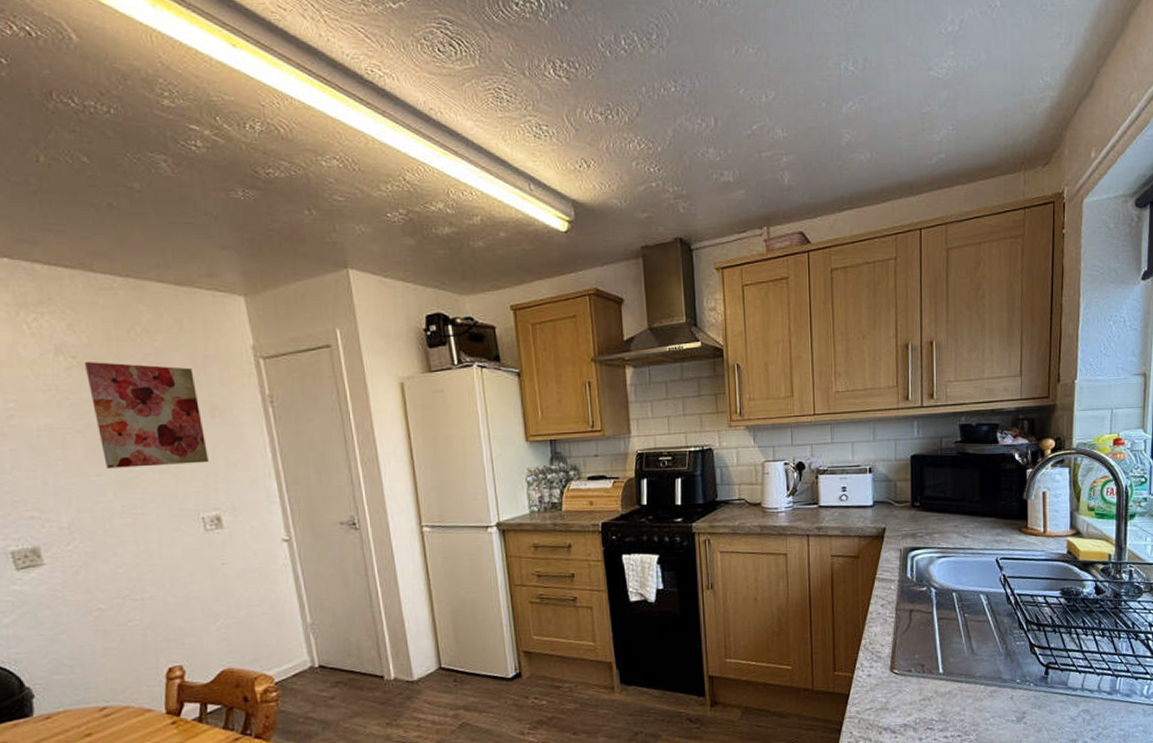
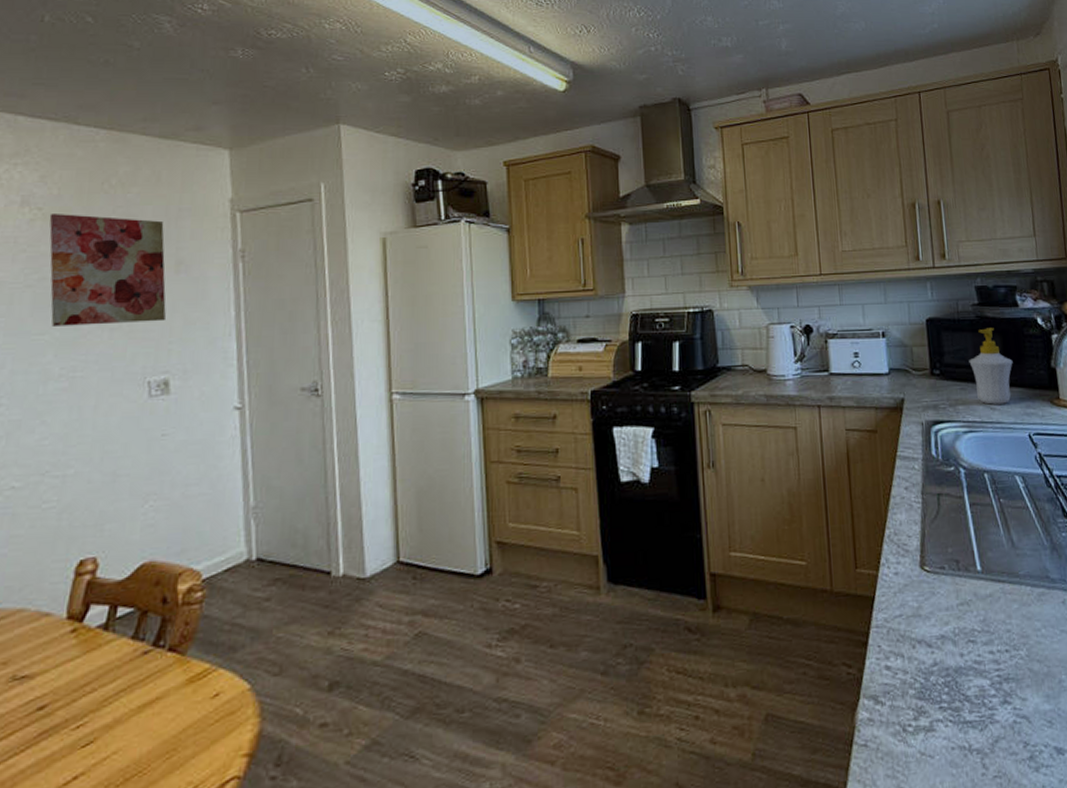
soap bottle: none [947,463,988,533] -> present [969,328,1013,405]

